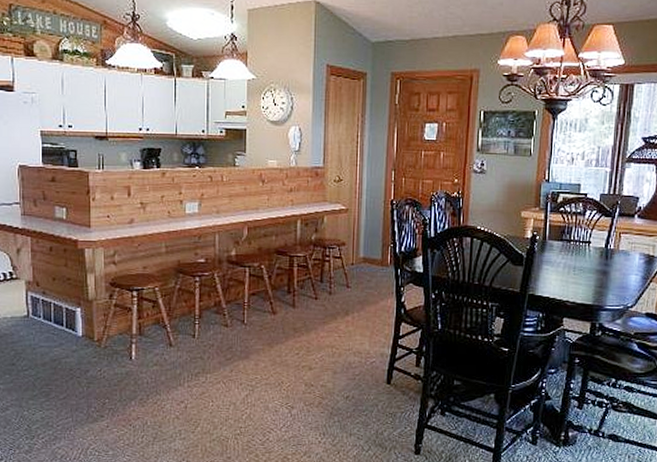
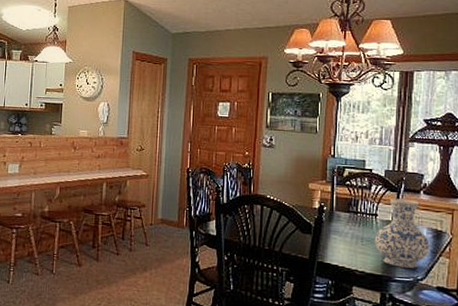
vase: none [586,224,641,296] -> present [374,198,430,268]

